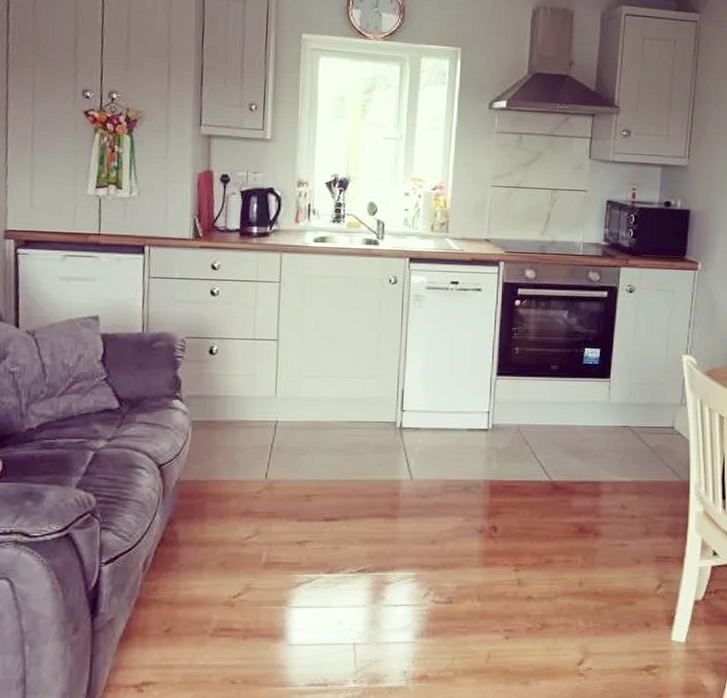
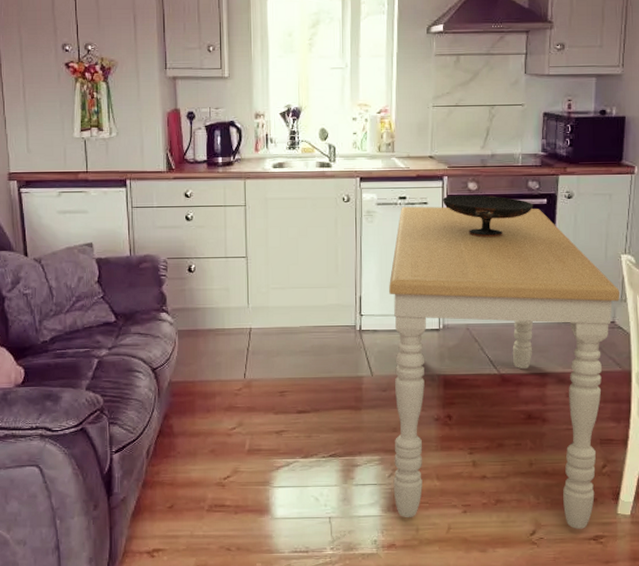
dining table: none [428,292,680,658] -> present [389,206,620,529]
decorative bowl: none [498,282,594,331] -> present [443,195,534,238]

